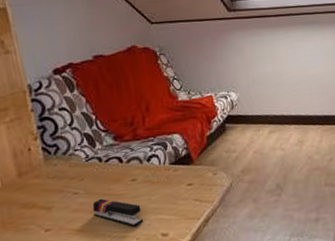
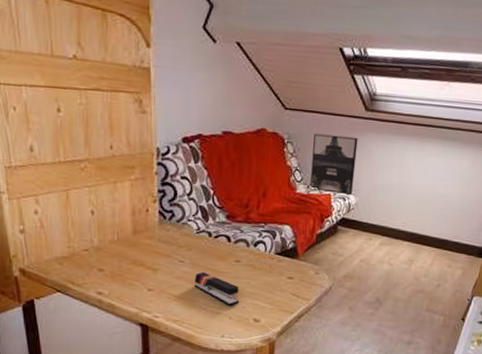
wall art: none [184,37,233,95] -> present [310,133,358,196]

